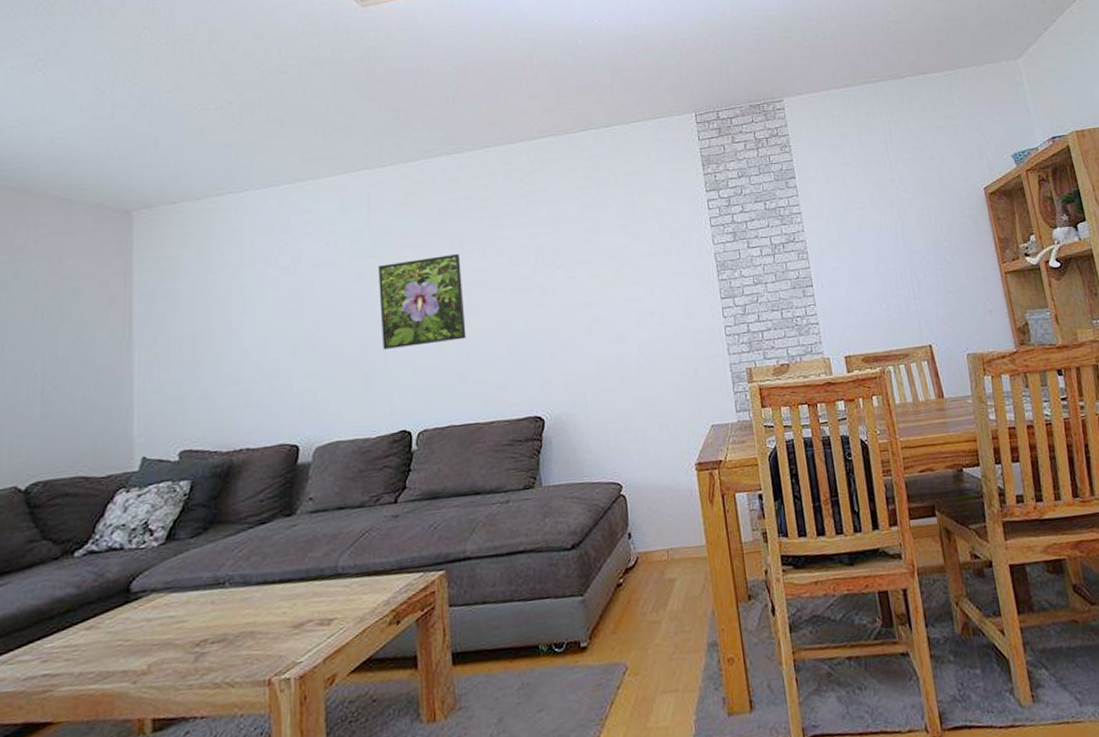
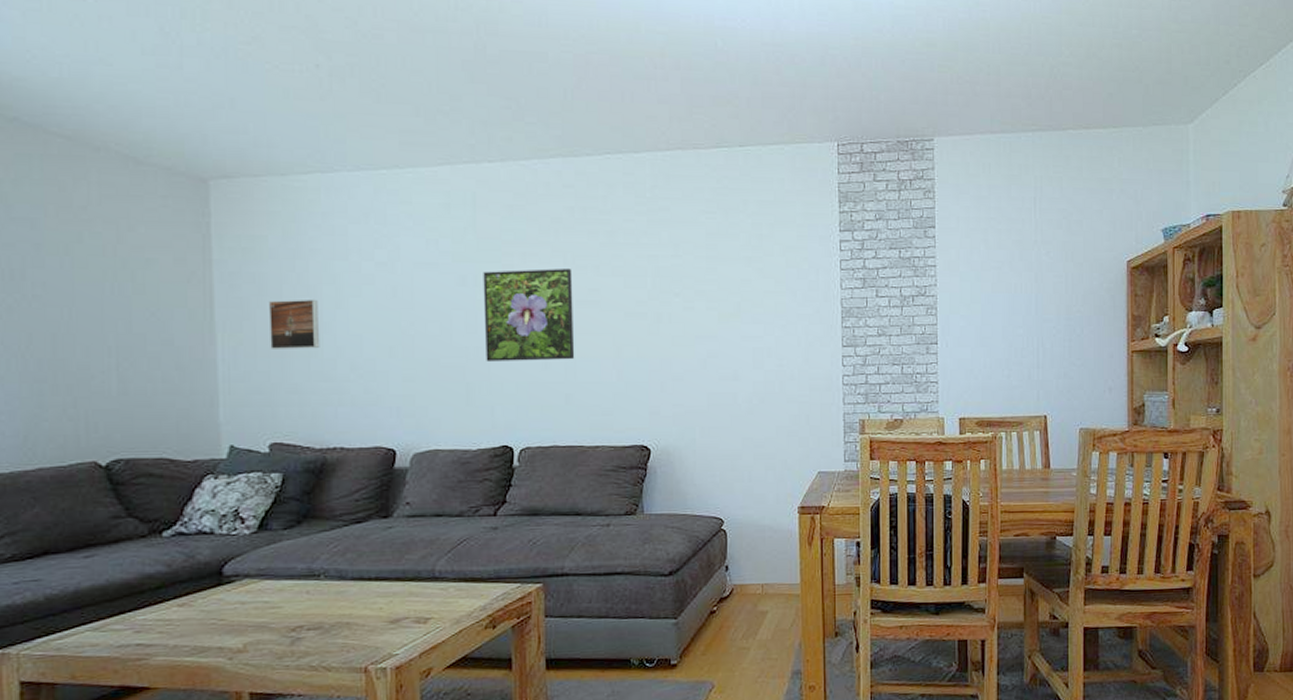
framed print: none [181,308,229,359] -> present [268,299,320,349]

